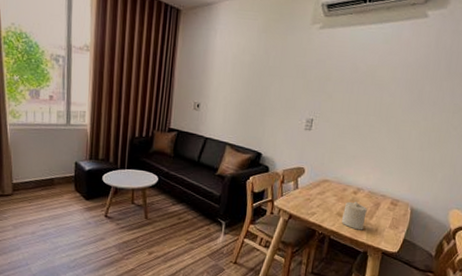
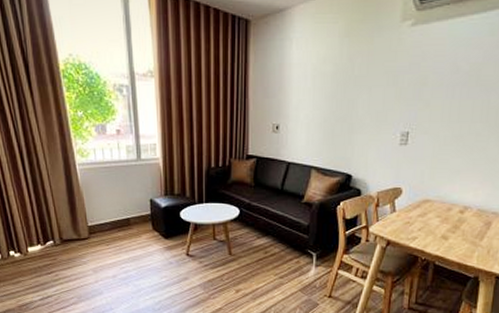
candle: present [341,200,367,230] -> none [446,221,477,254]

